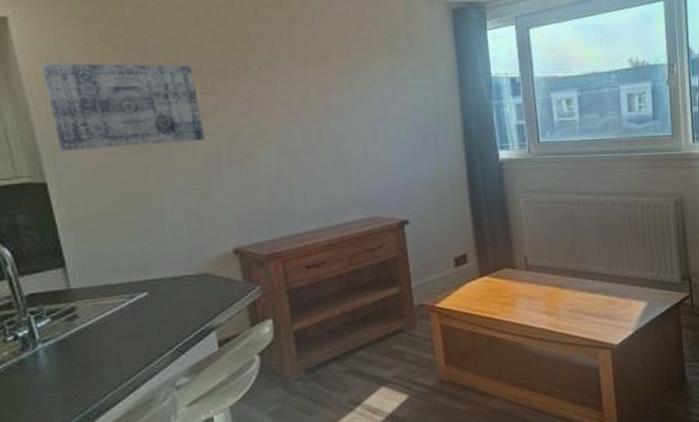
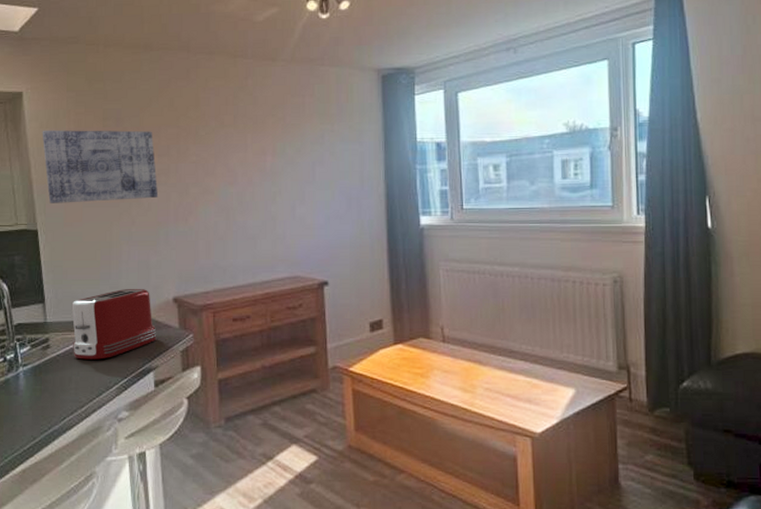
toaster: none [102,242,217,327] -> present [71,289,157,360]

